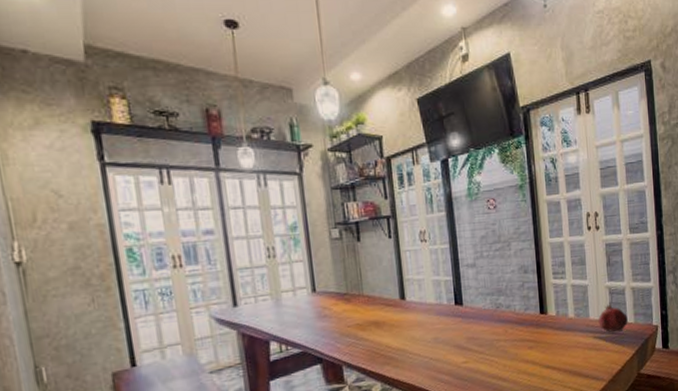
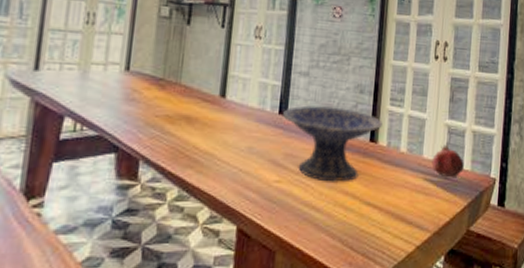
decorative bowl: none [459,289,549,355] -> present [283,105,382,183]

